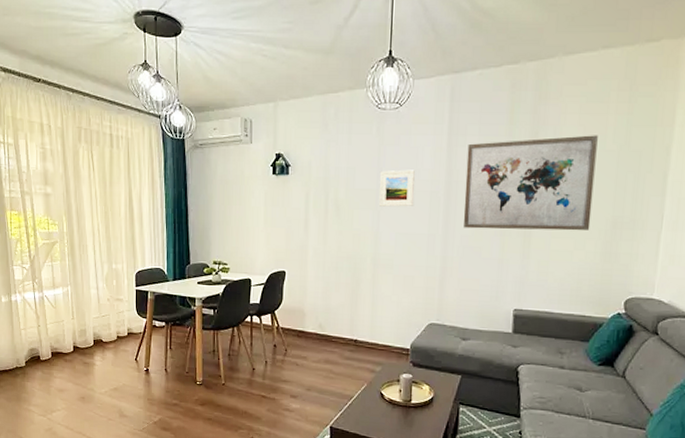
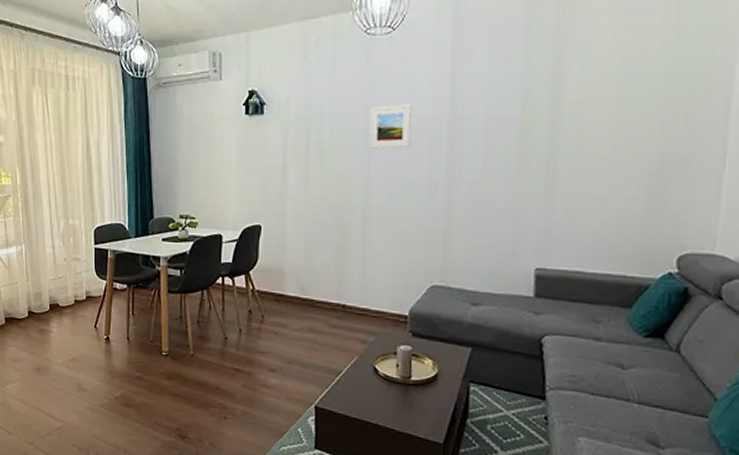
wall art: present [463,135,598,231] -> none [471,55,639,173]

